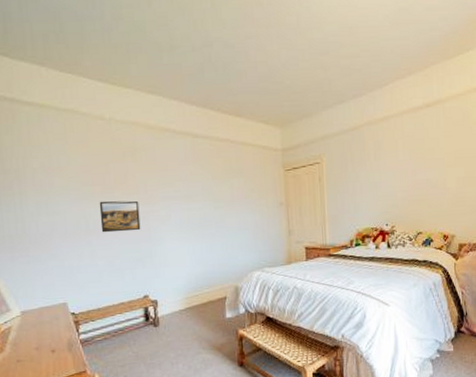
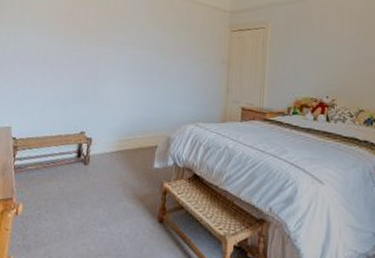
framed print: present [99,200,141,233] -> none [56,37,94,69]

